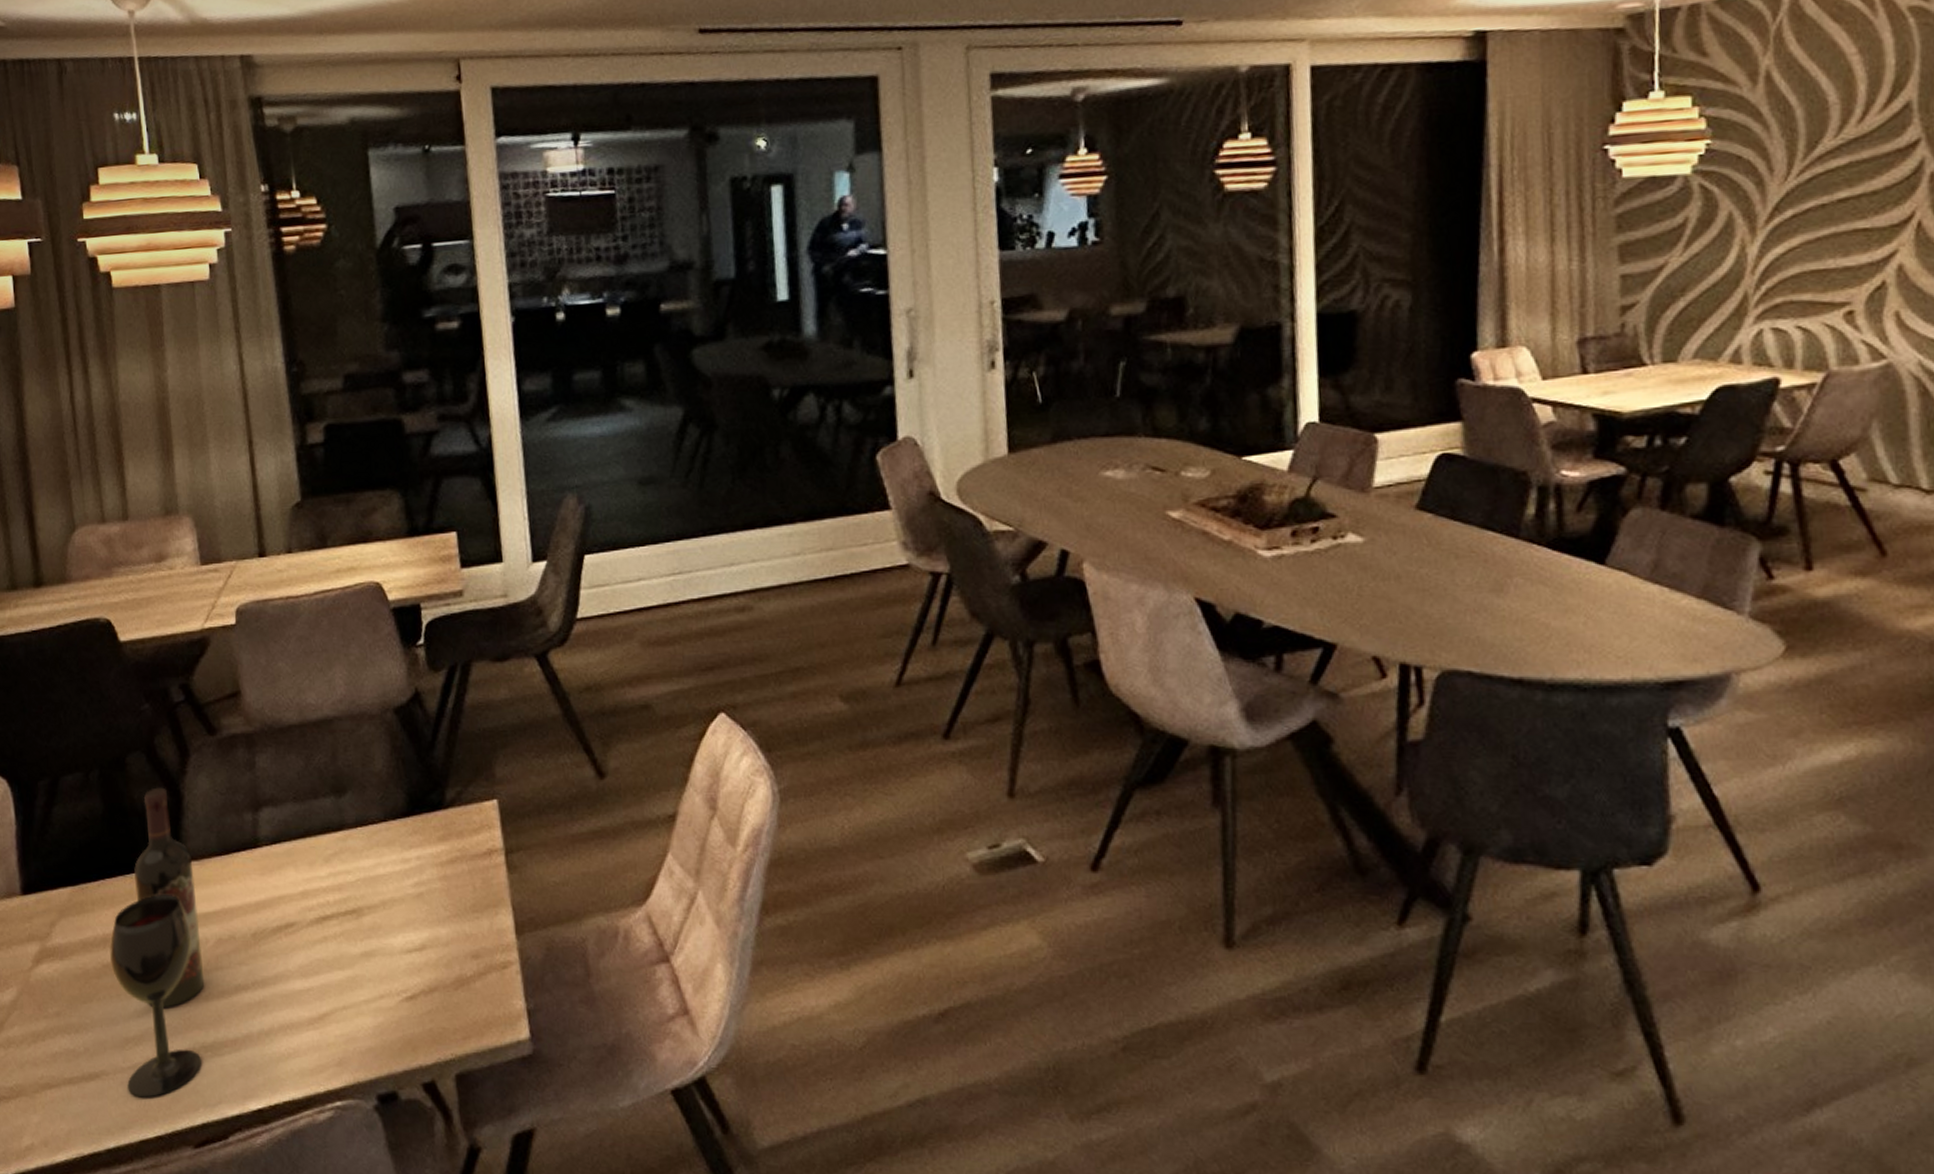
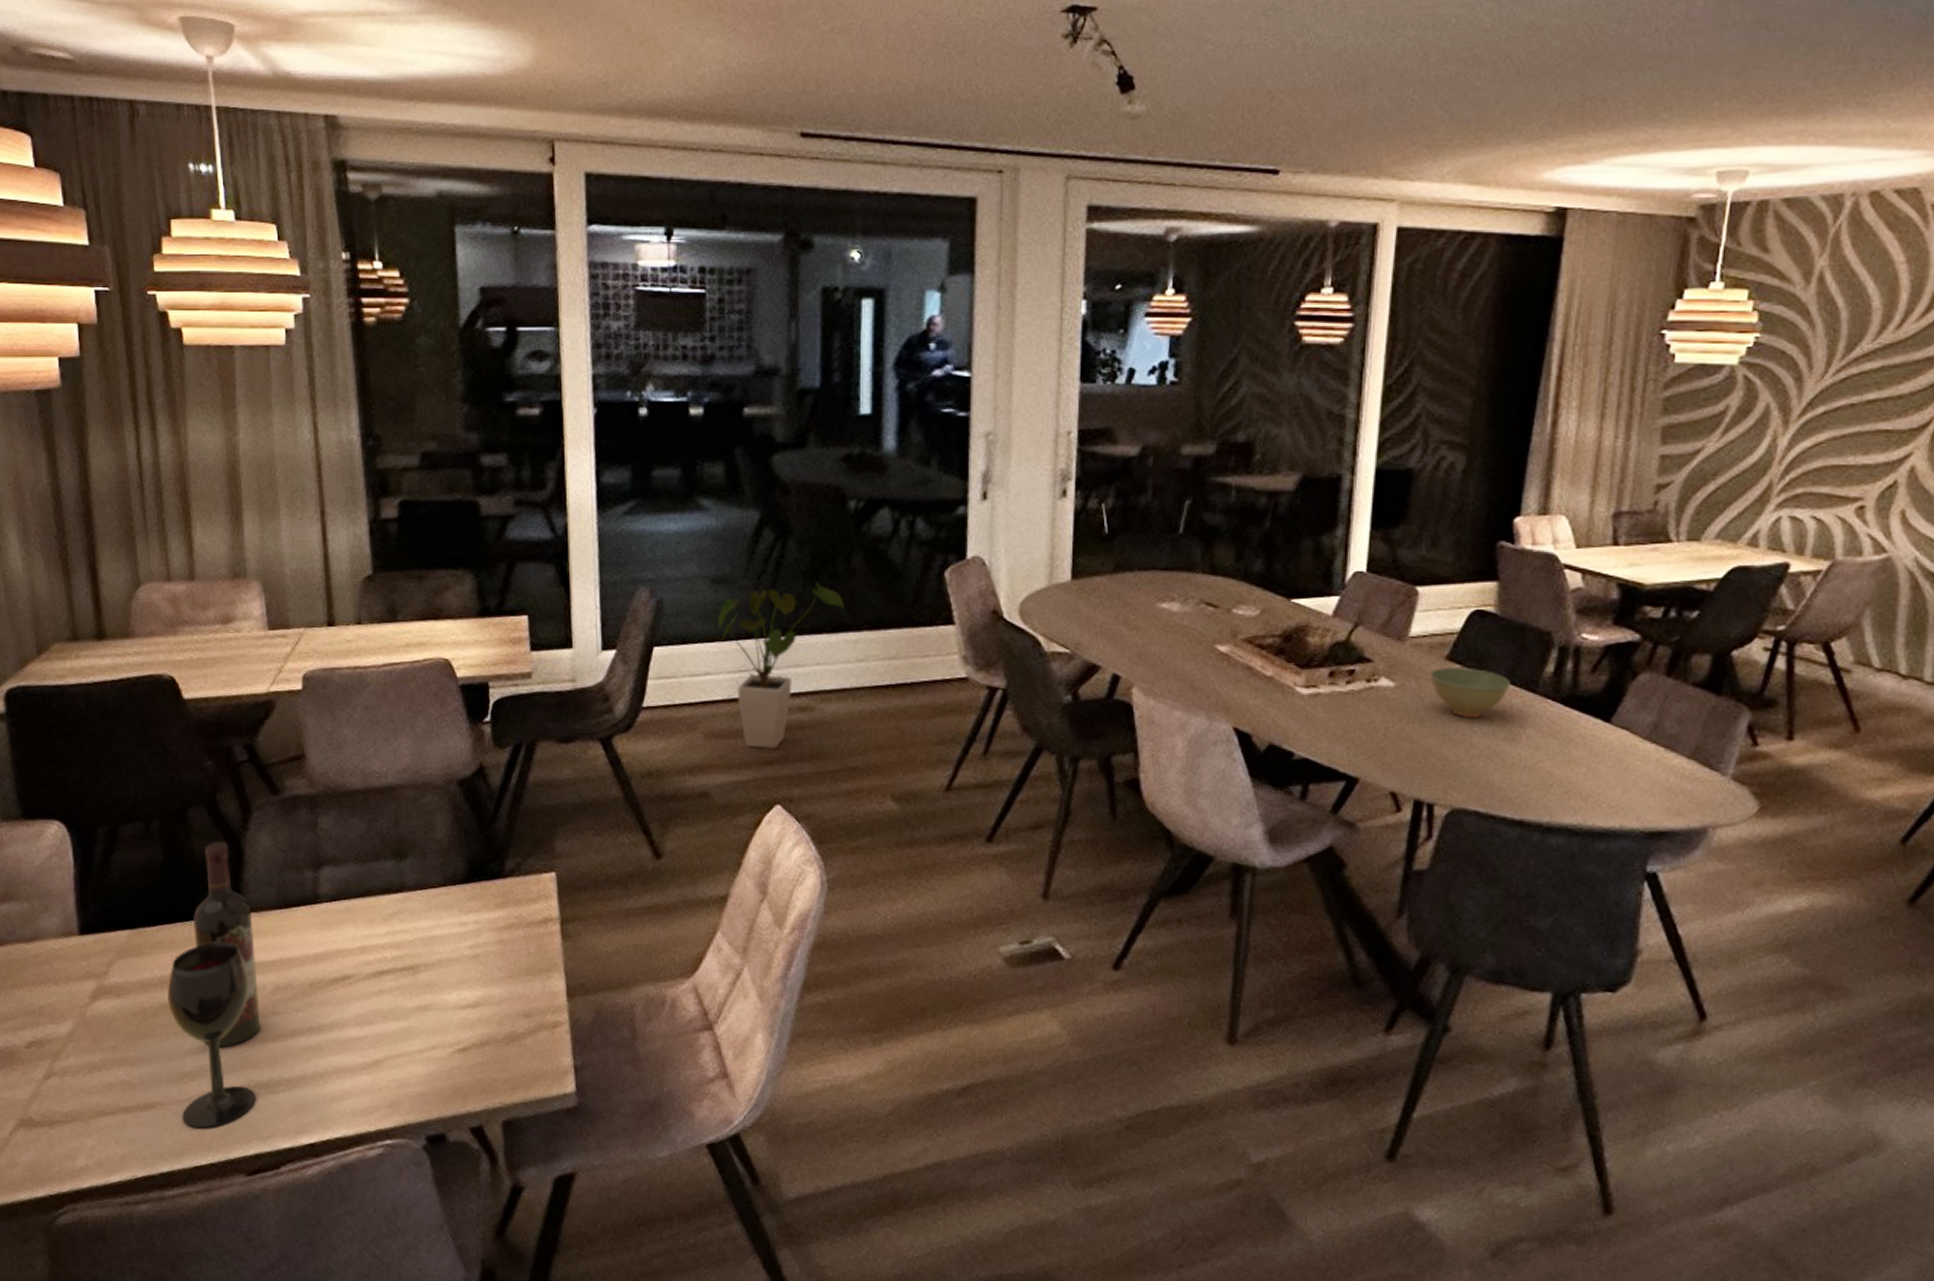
house plant: none [648,475,775,654] -> present [718,582,844,749]
bowl: none [1401,516,1490,570] -> present [1430,667,1511,718]

